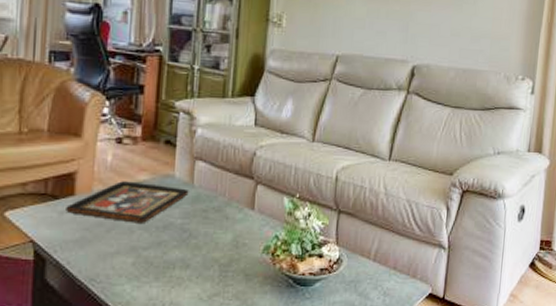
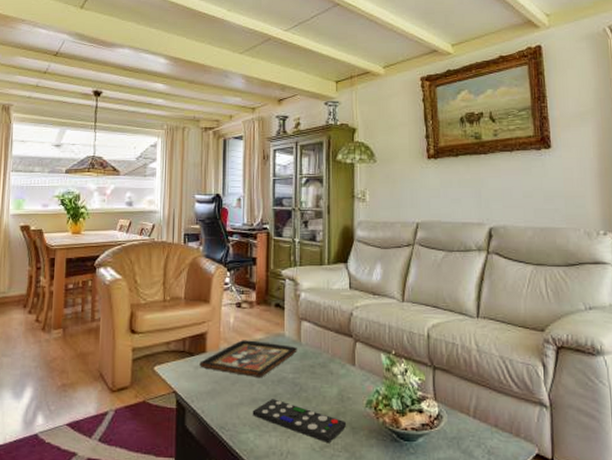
remote control: none [130,247,239,292] -> present [252,399,346,444]

